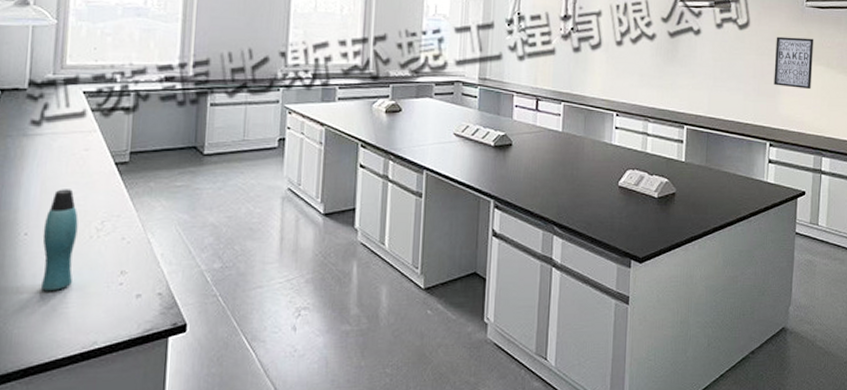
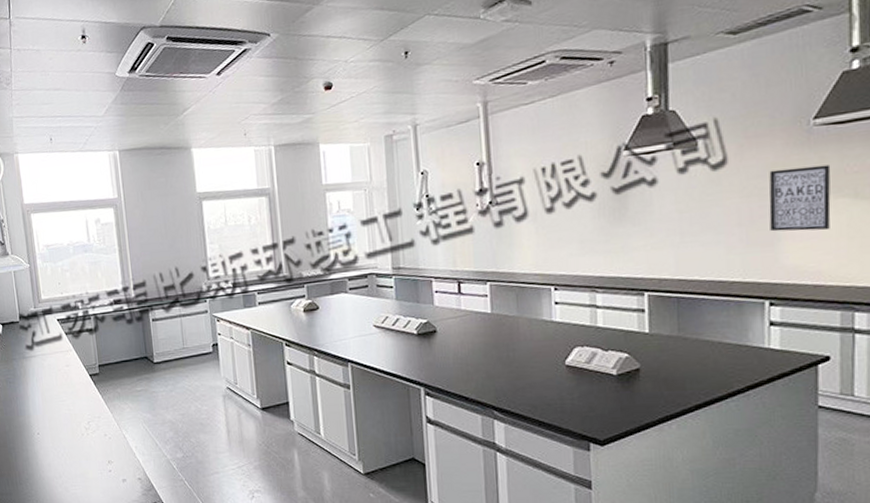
bottle: present [40,189,79,292] -> none [49,397,77,477]

